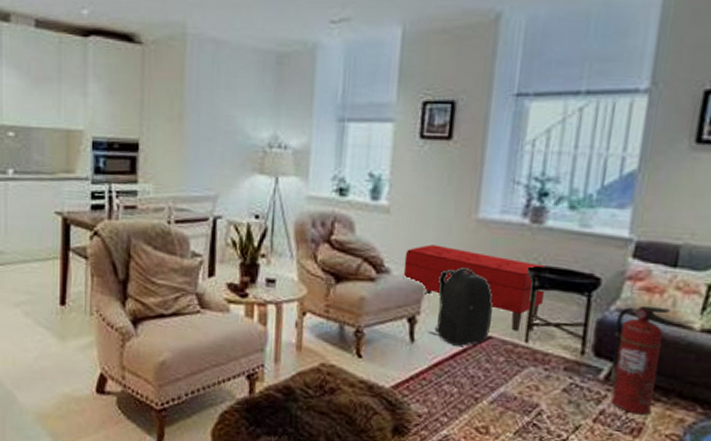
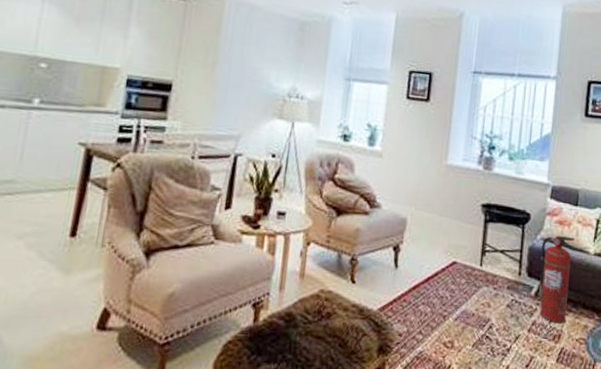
bench: present [402,244,546,332] -> none [390,184,494,257]
backpack: present [429,268,493,346] -> none [409,204,458,271]

